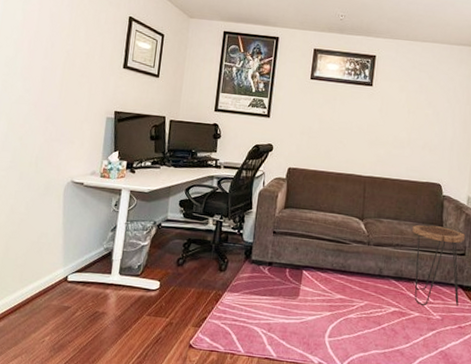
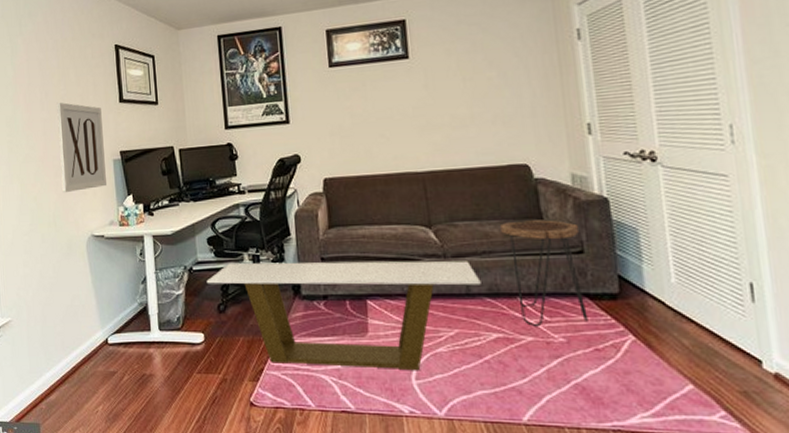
wall art: none [50,55,105,140] -> present [57,102,106,193]
coffee table: none [171,224,391,331] -> present [206,261,481,371]

